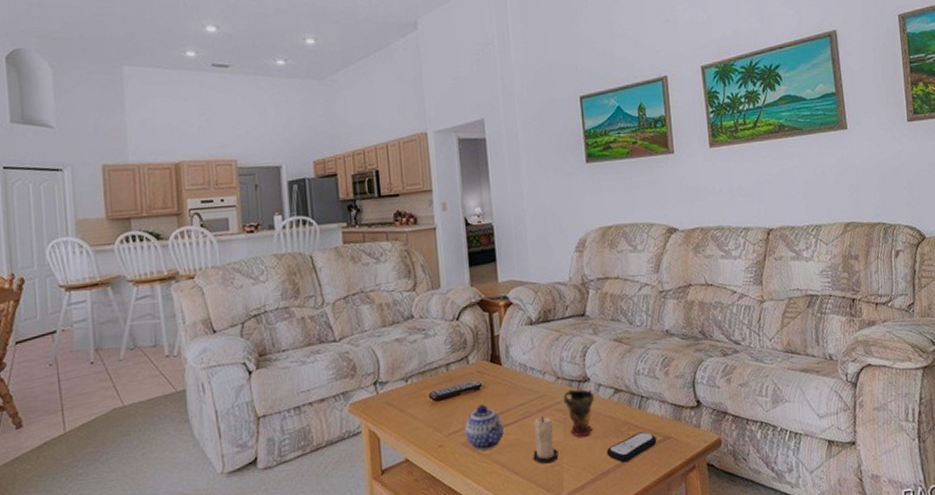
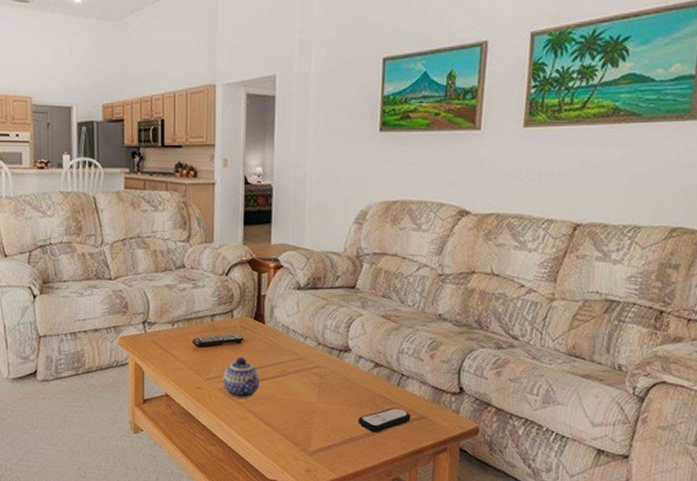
candle: present [533,416,559,464] -> none [285,377,310,421]
cup: present [563,389,595,437] -> none [321,356,354,403]

